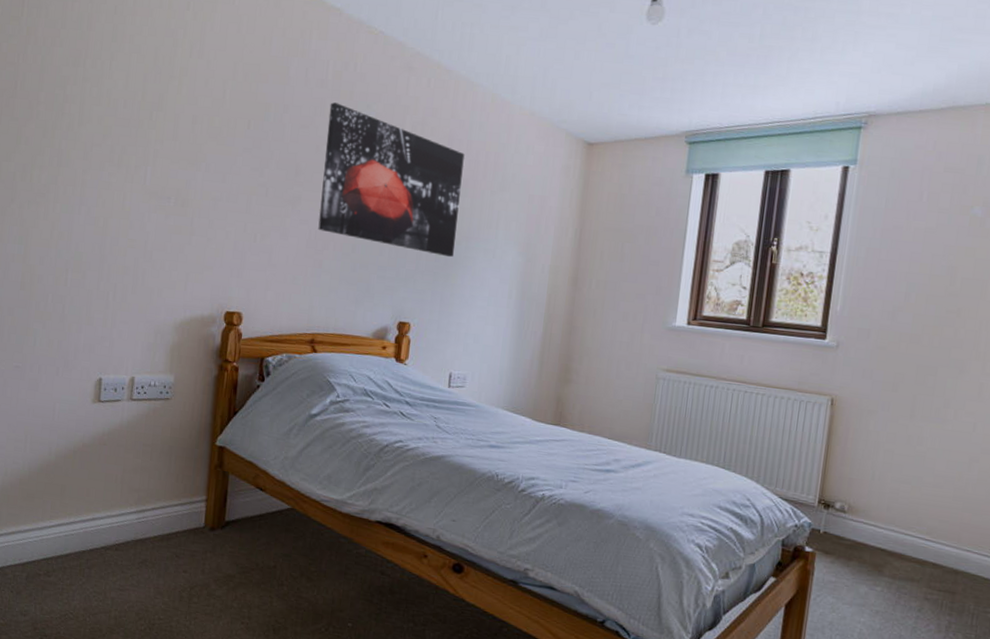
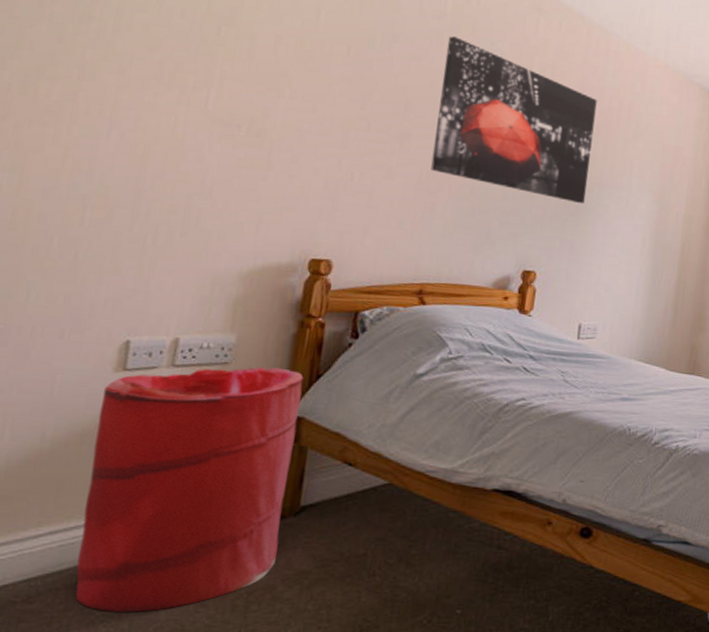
laundry hamper: none [76,403,224,593] -> present [75,366,304,612]

